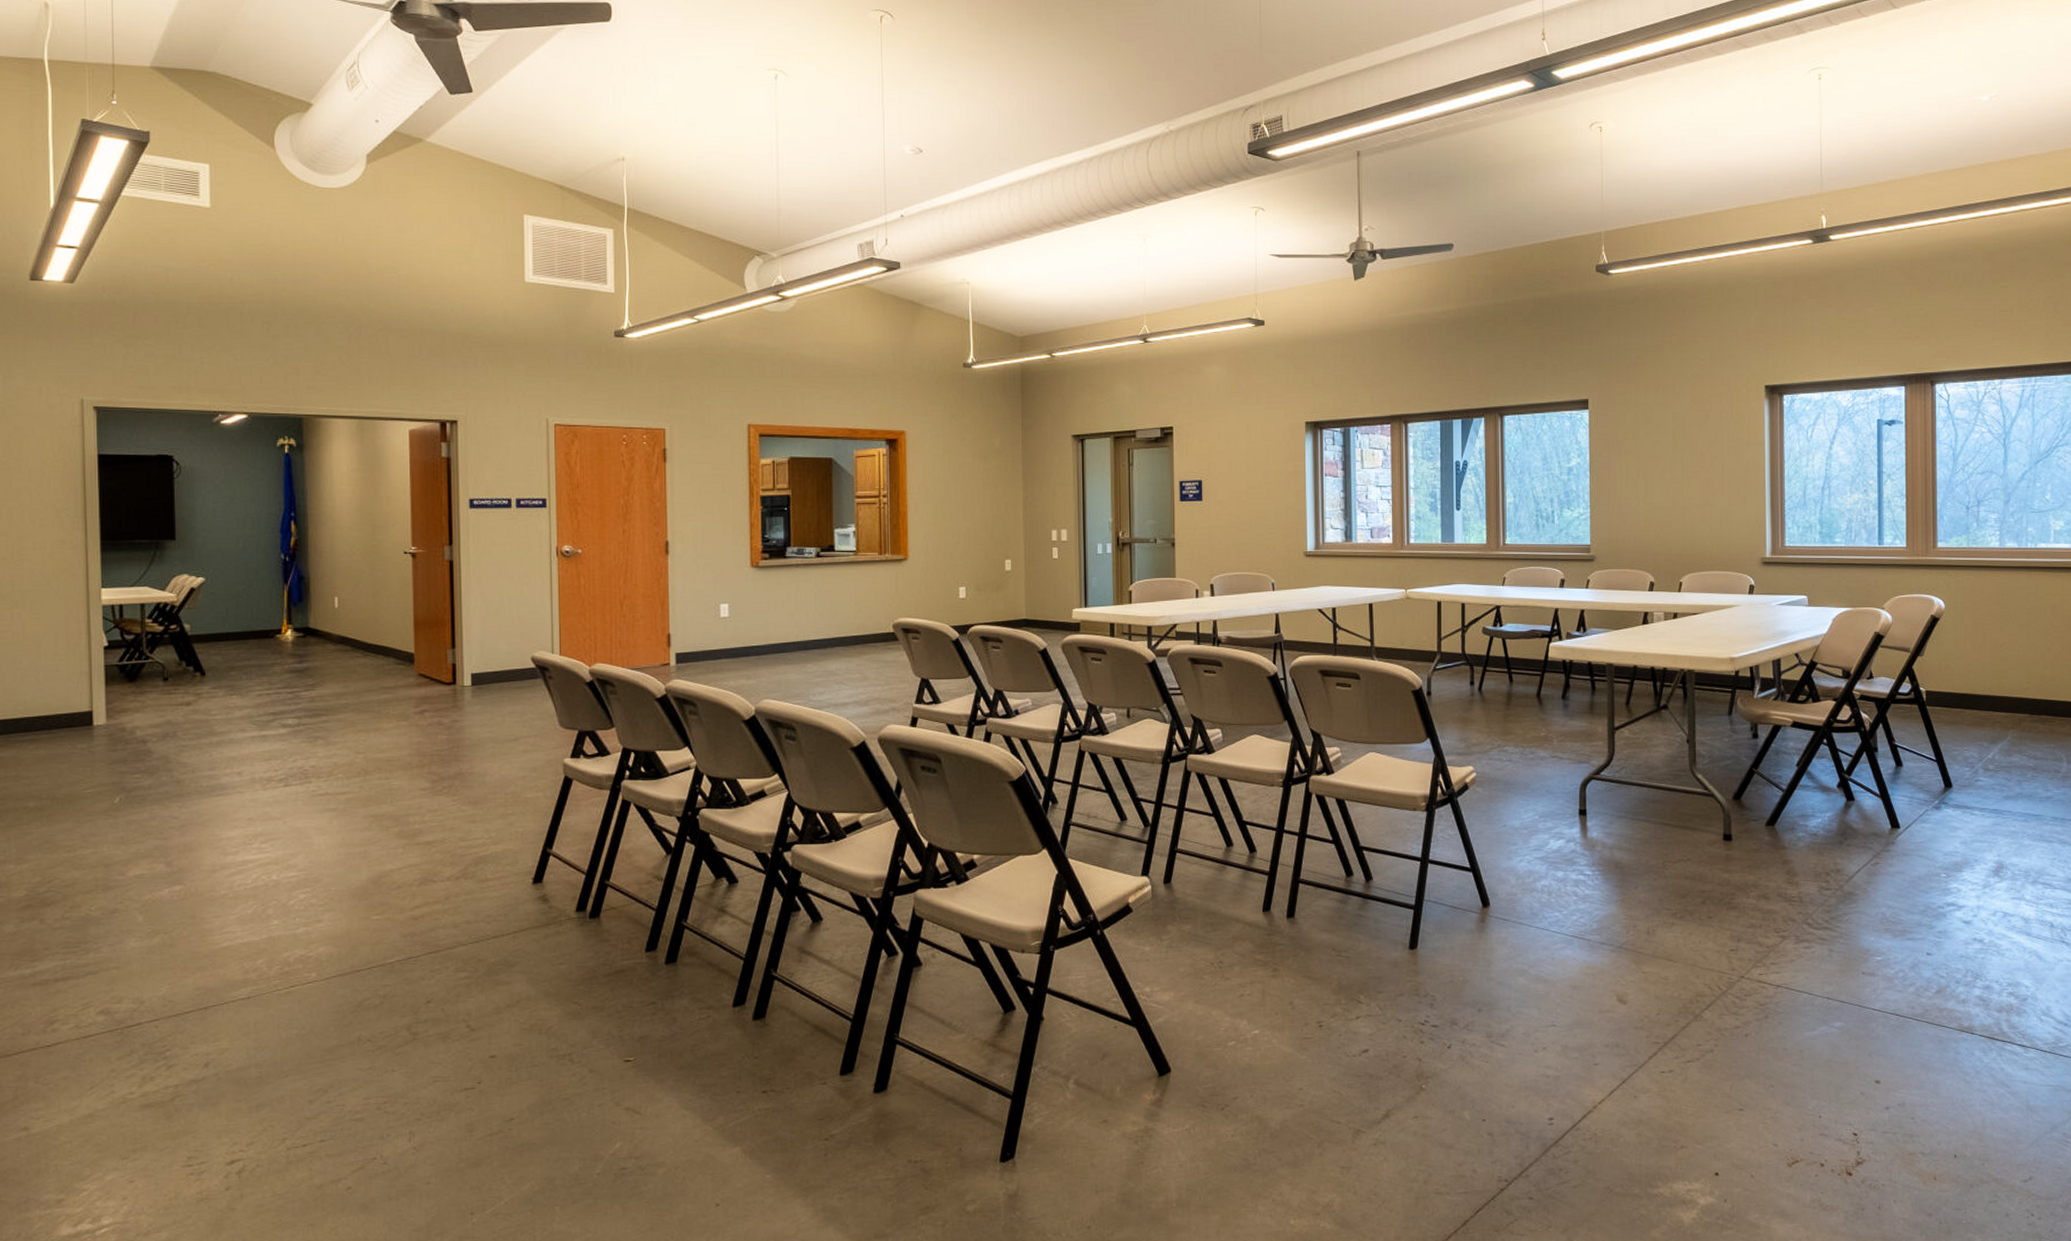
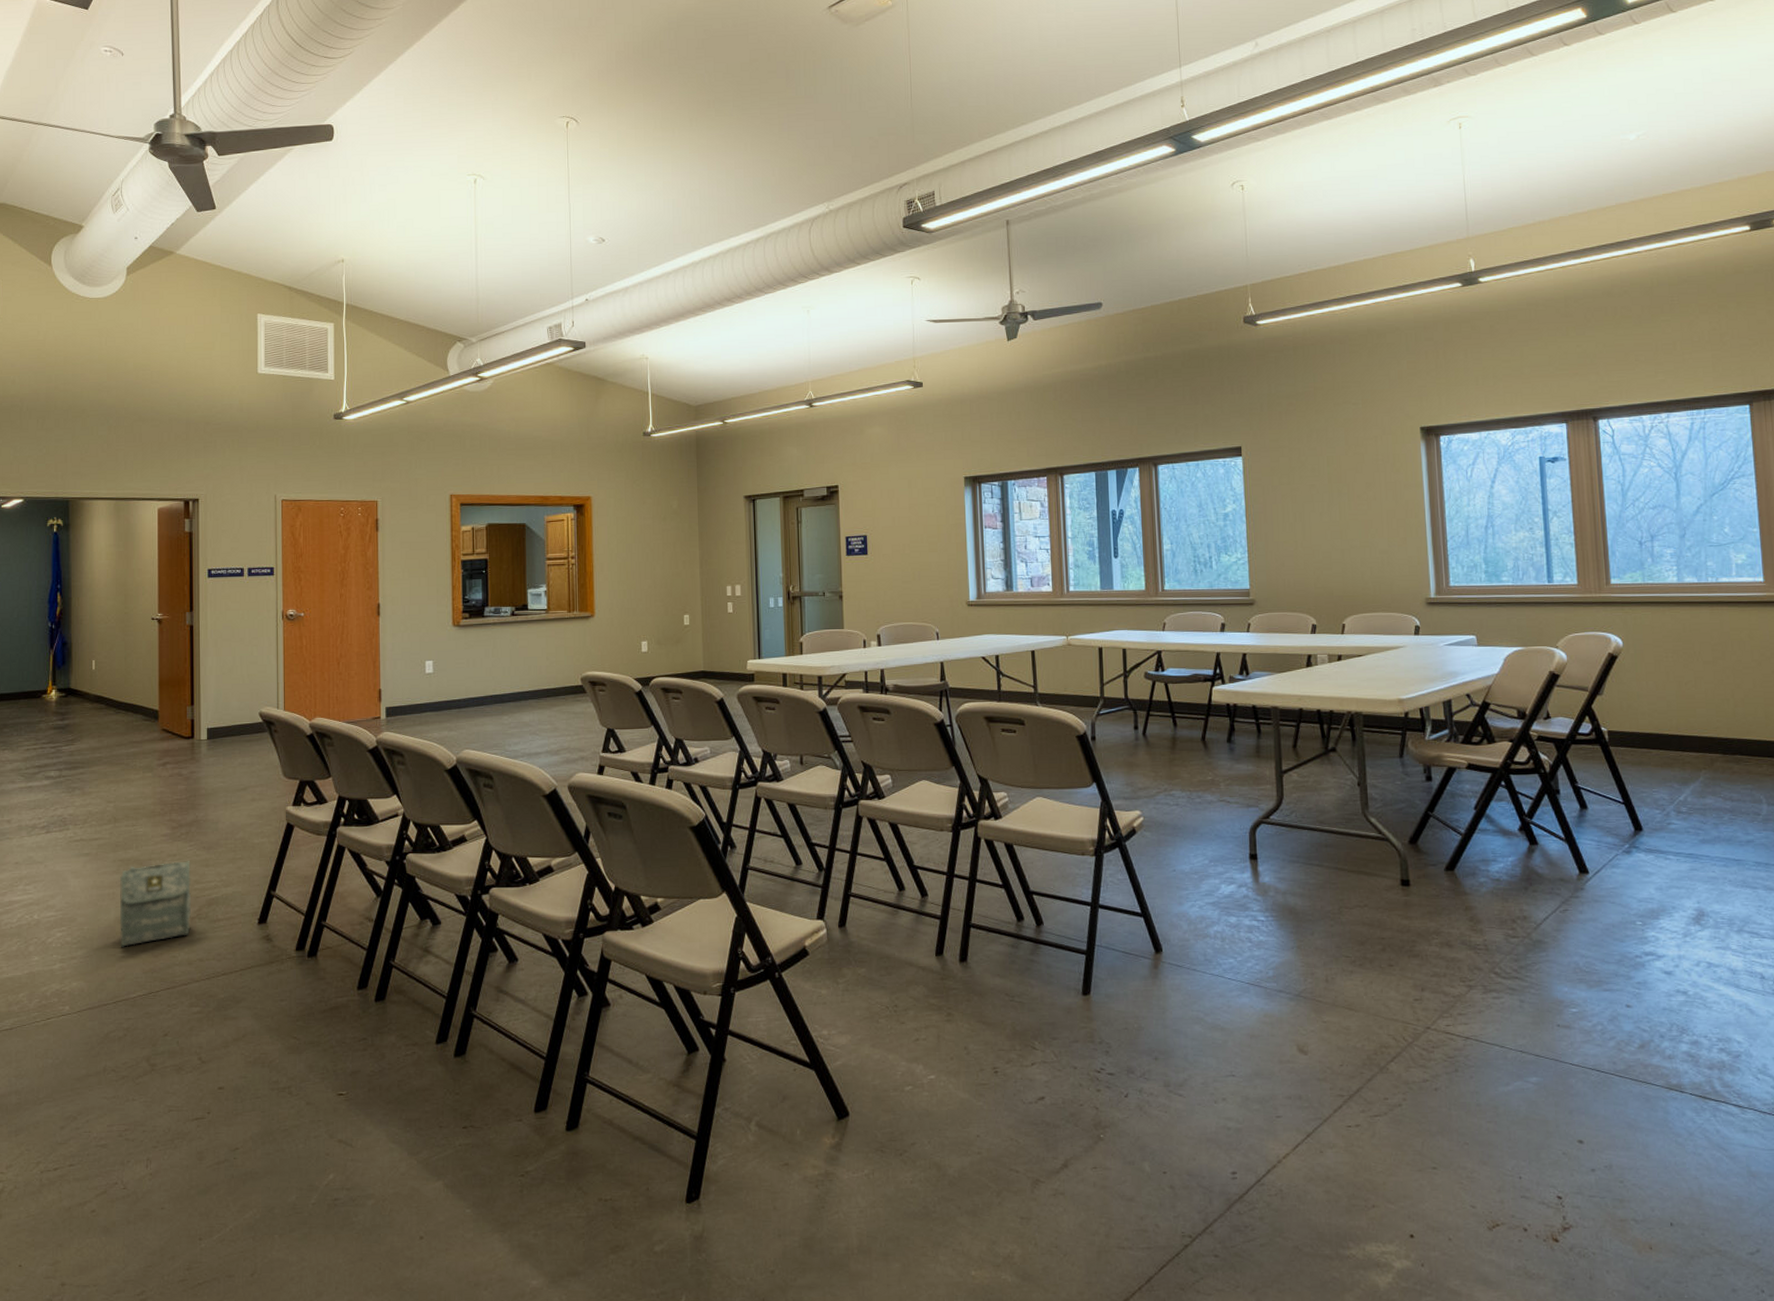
bag: none [371,817,456,909] -> present [119,861,191,947]

